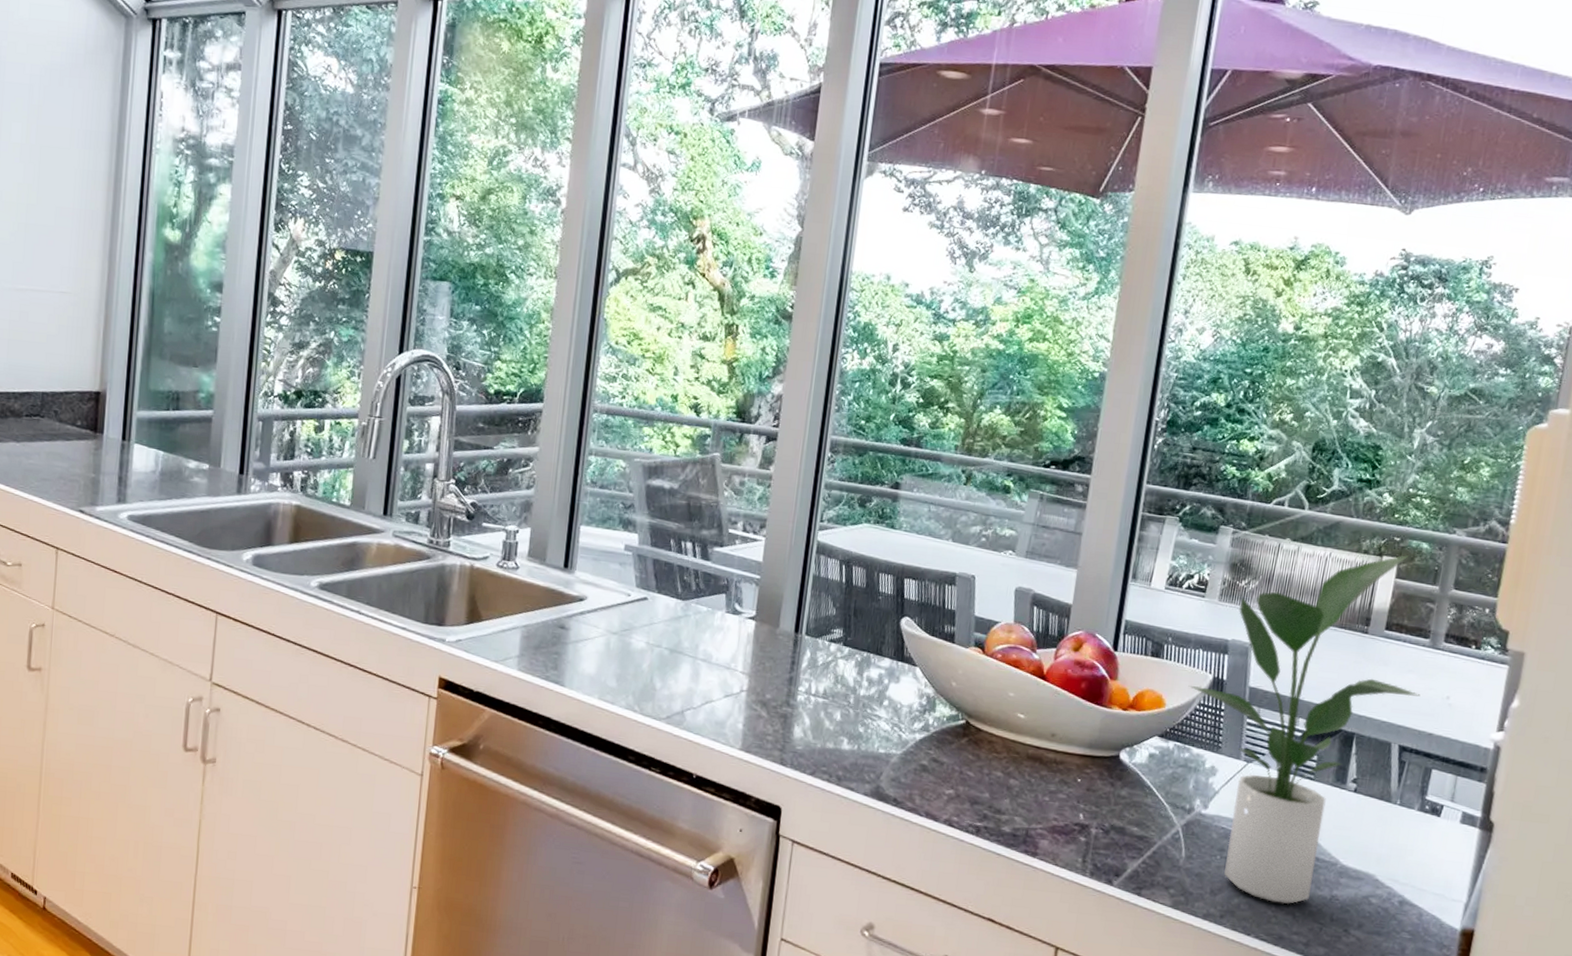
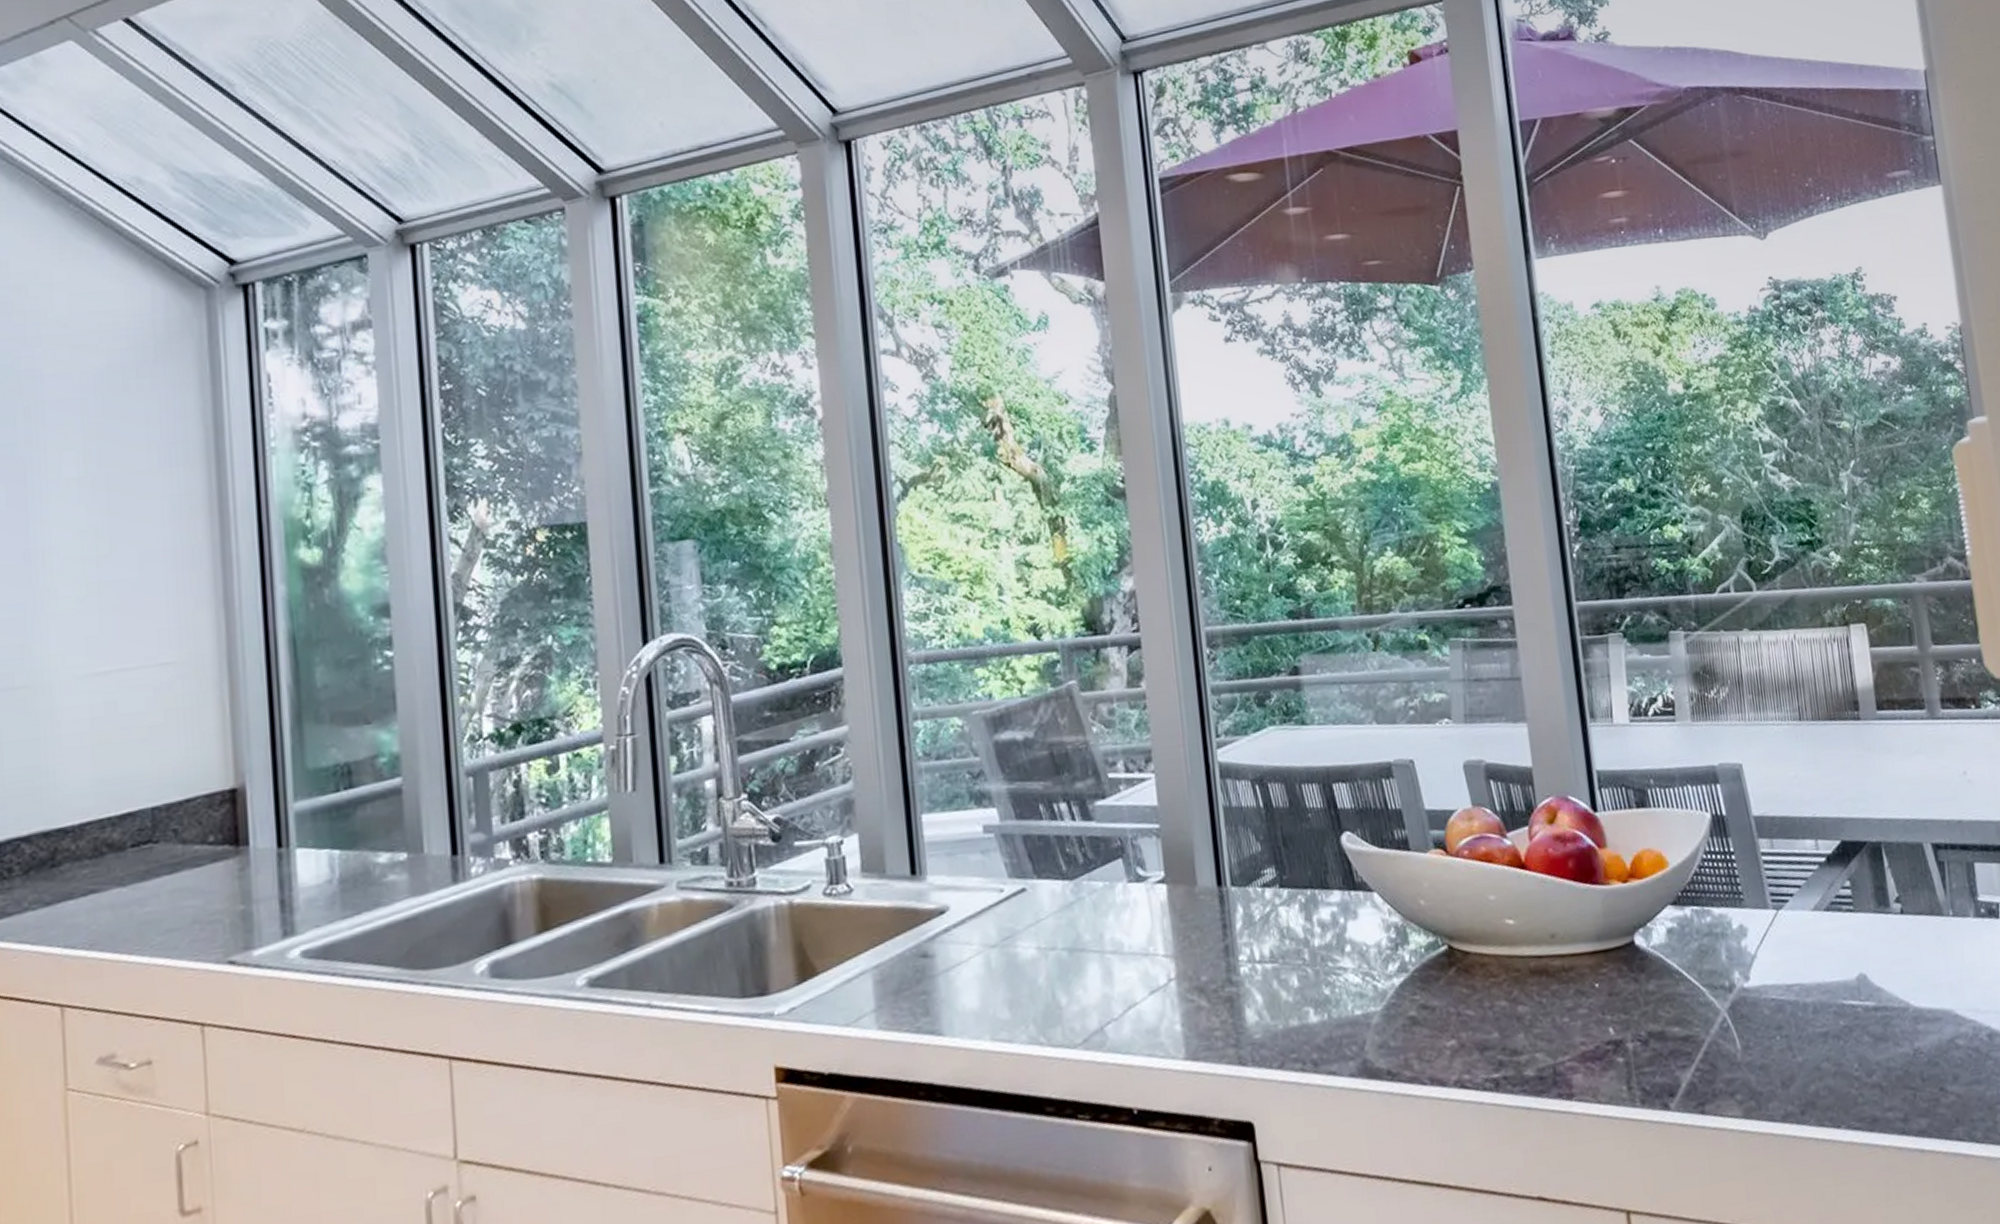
potted plant: present [1188,555,1421,905] -> none [1687,618,1936,1078]

